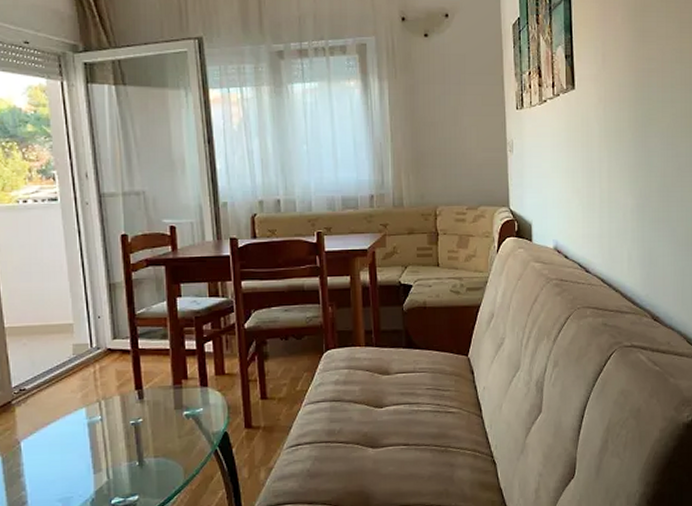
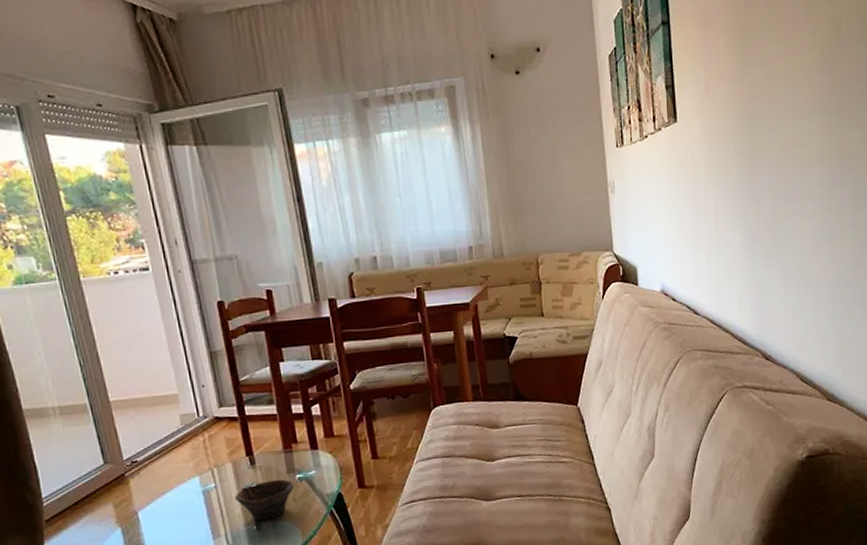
bowl: none [120,415,182,456] -> present [235,479,295,520]

